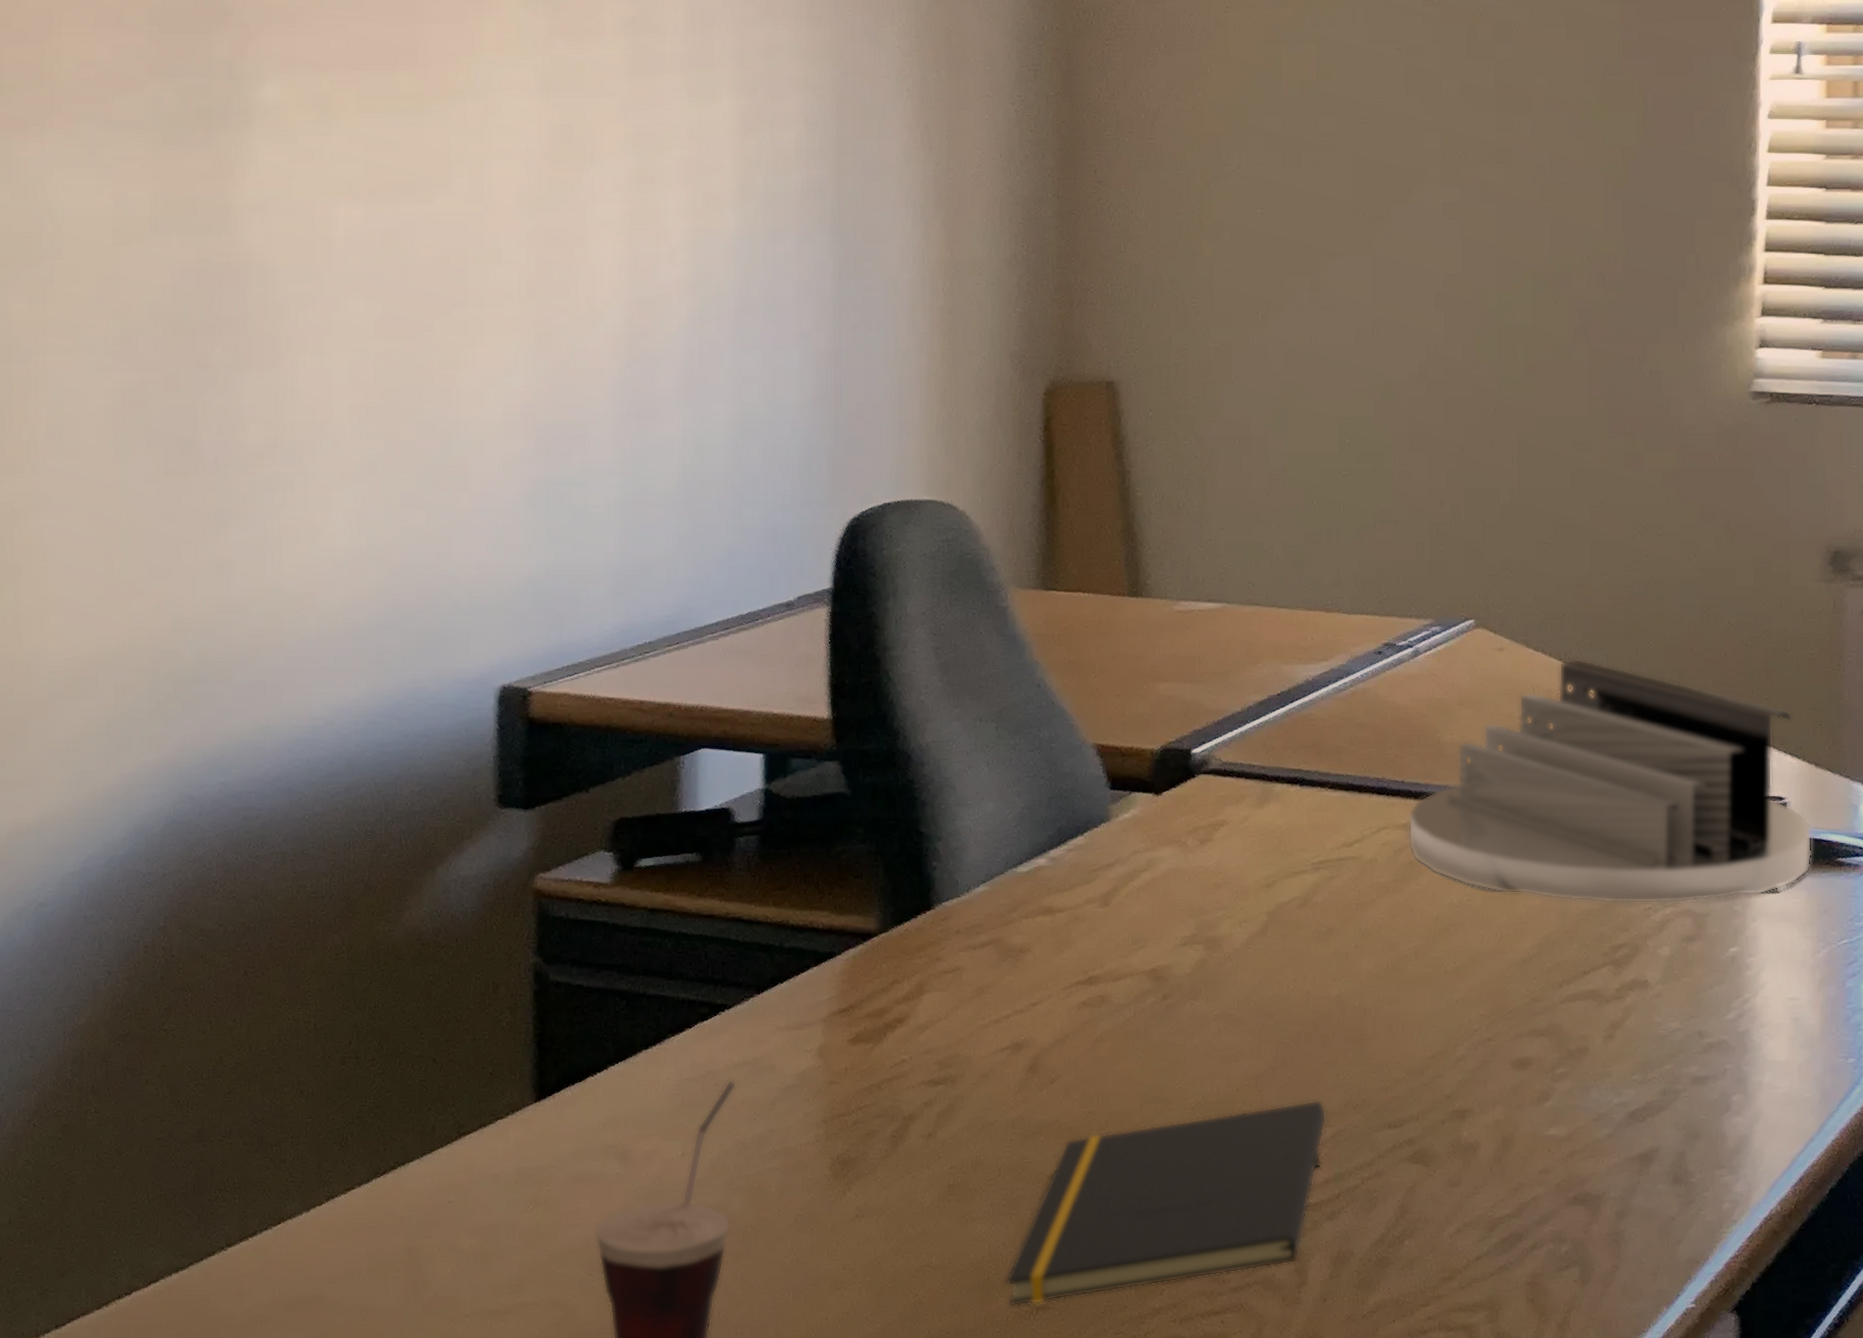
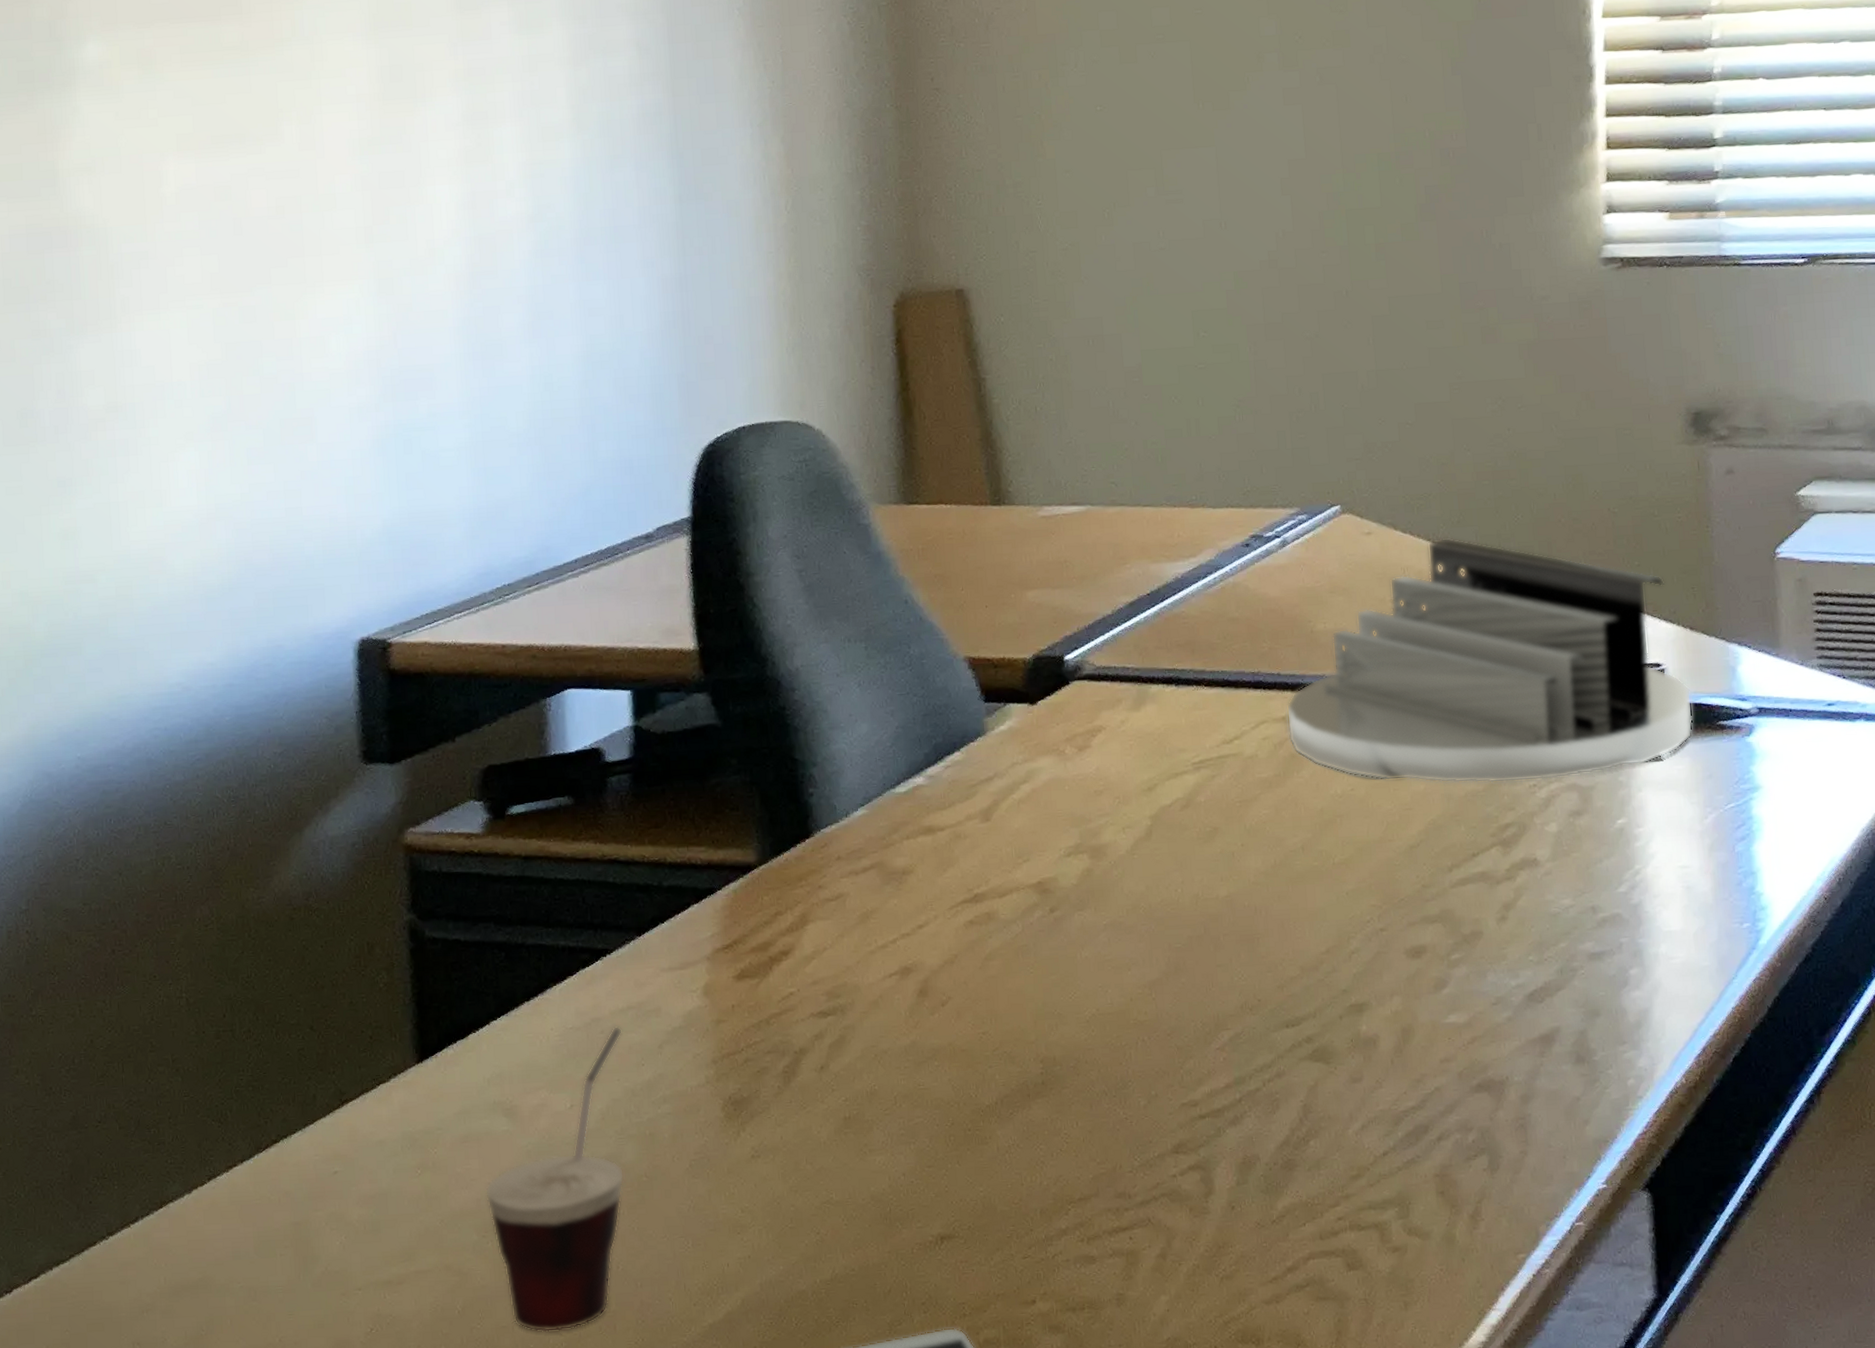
notepad: present [1004,1099,1327,1307] -> none [906,1003,1224,1238]

